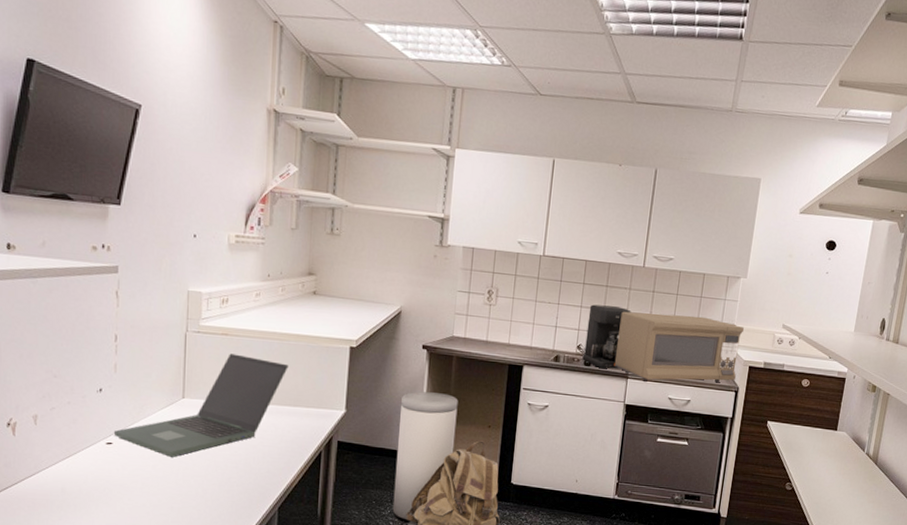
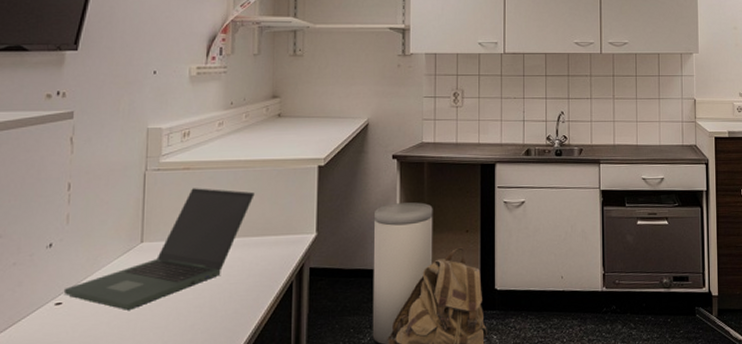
coffee maker: present [582,304,631,369] -> none [553,94,595,156]
microwave: present [614,311,744,383] -> none [585,94,704,166]

